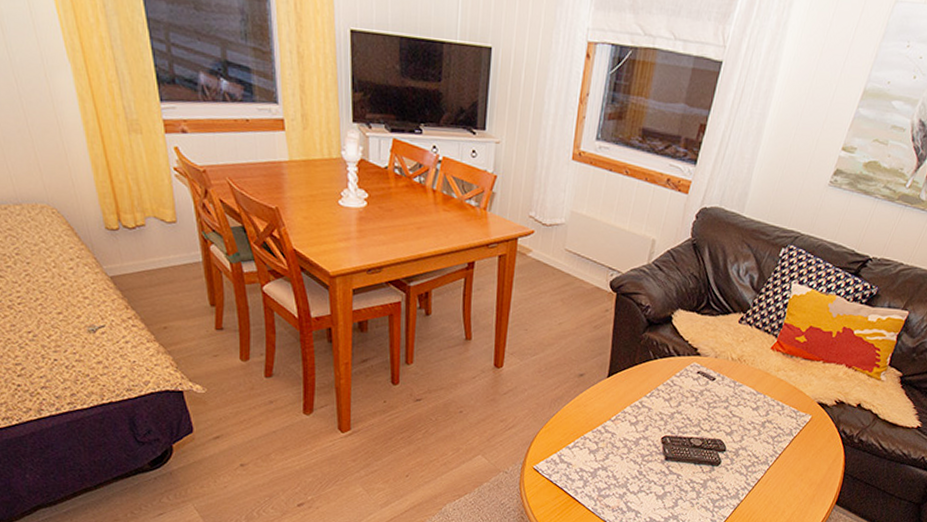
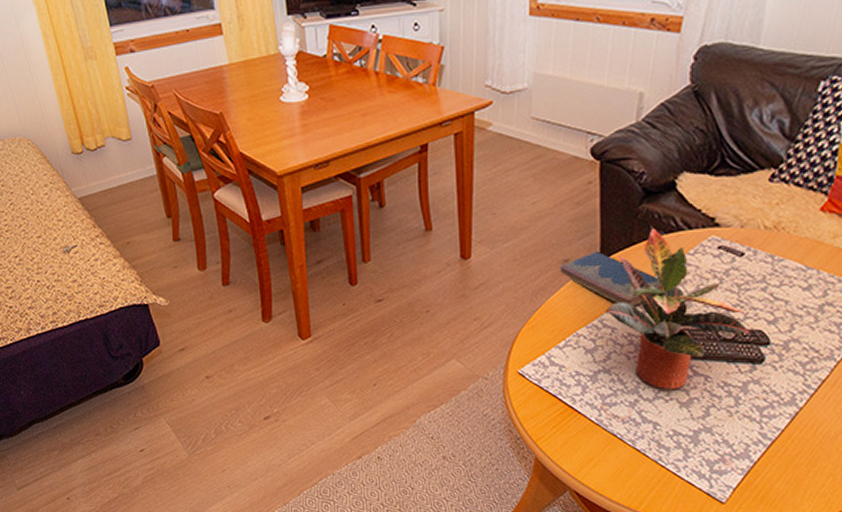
hardcover book: none [575,368,656,416] -> present [560,251,666,306]
potted plant: none [608,353,713,486] -> present [605,228,751,390]

